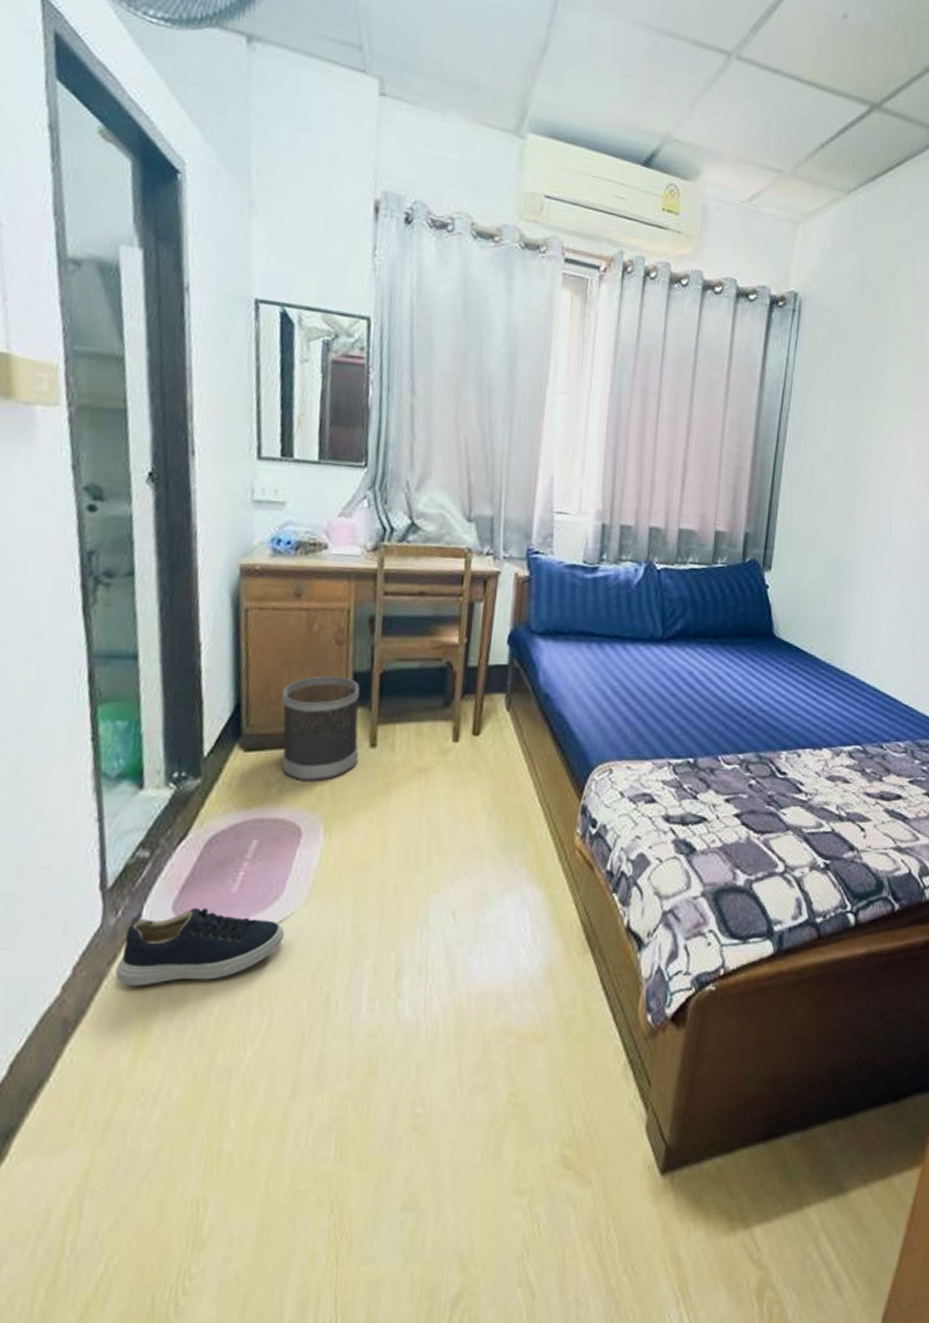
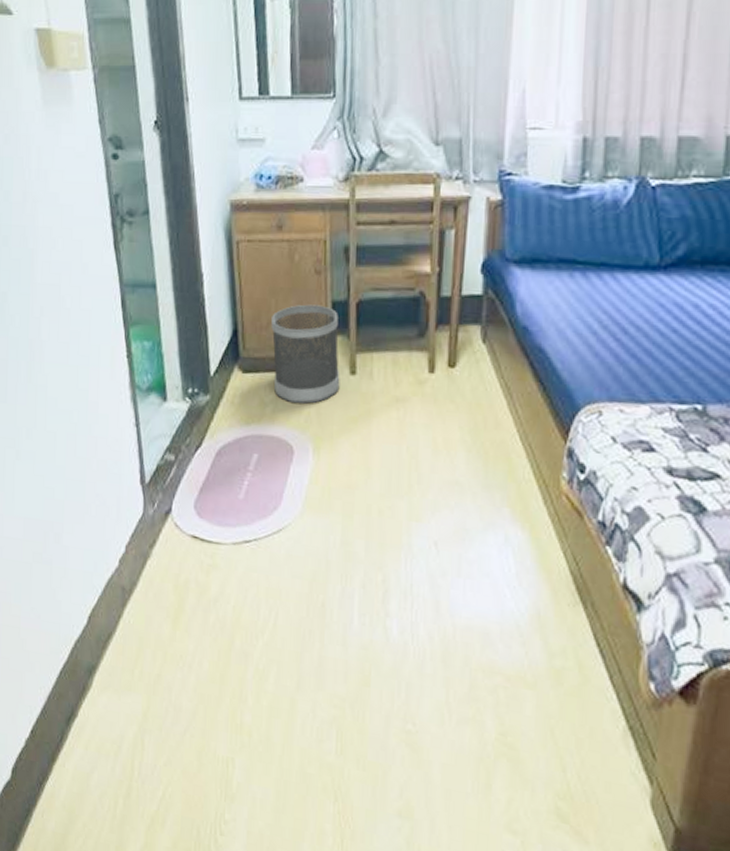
shoe: present [116,907,285,985] -> none [156,508,284,574]

